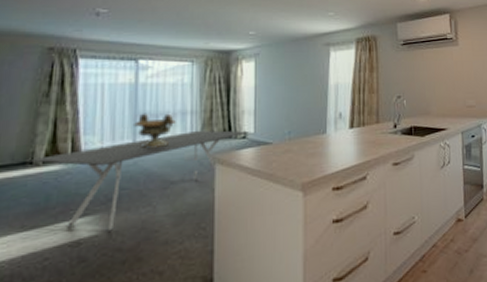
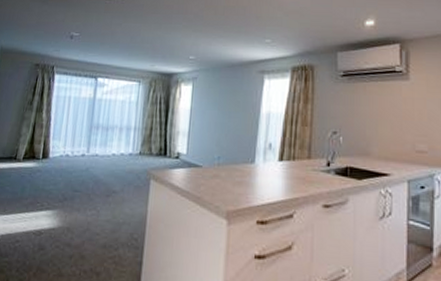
dining table: present [29,130,248,231] -> none [14,145,181,227]
decorative urn: present [132,113,176,148] -> none [88,125,122,158]

